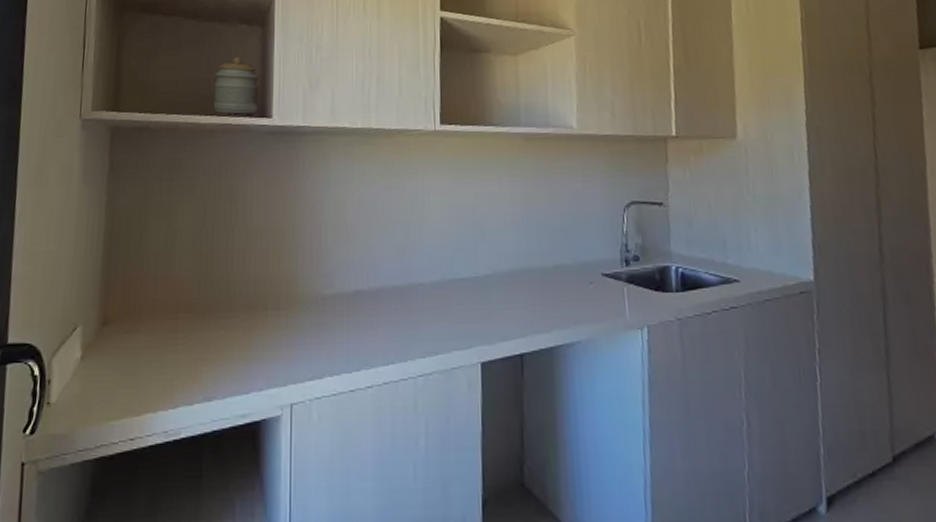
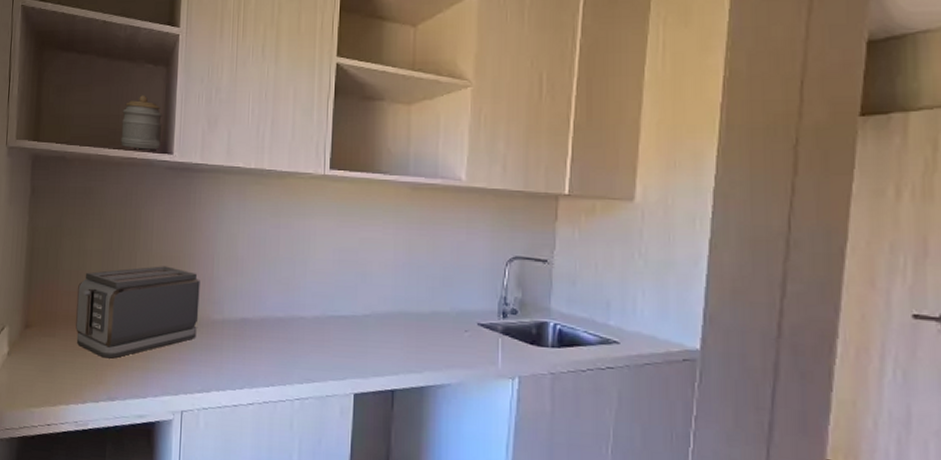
toaster: none [163,240,307,352] -> present [75,266,200,359]

